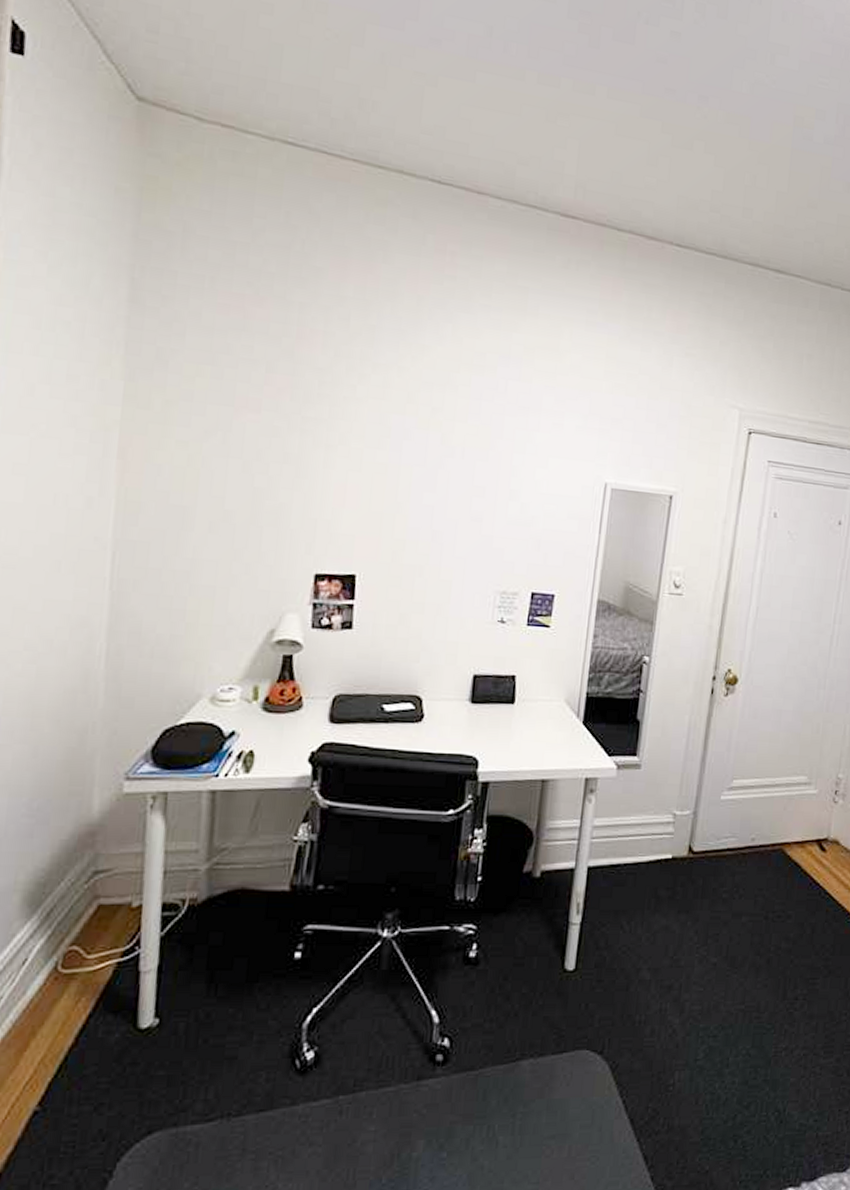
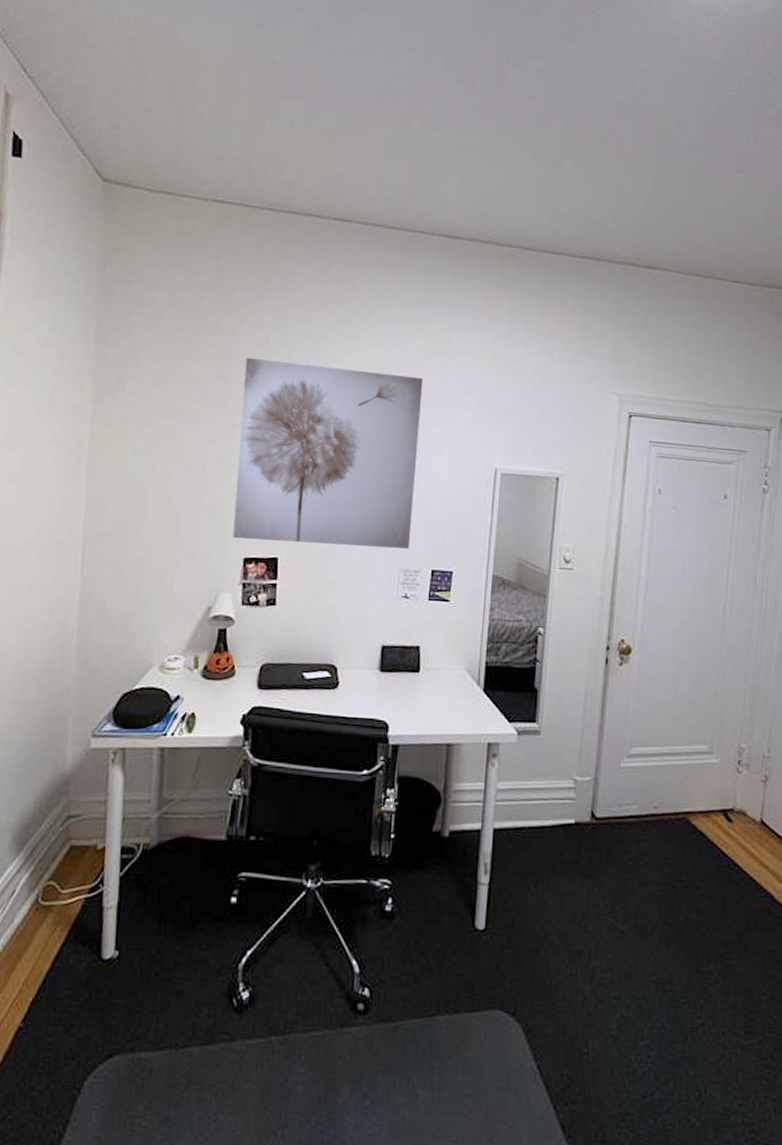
wall art: none [301,338,530,568] -> present [232,357,424,549]

